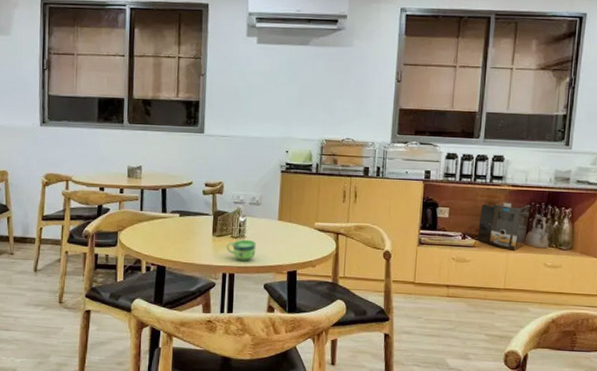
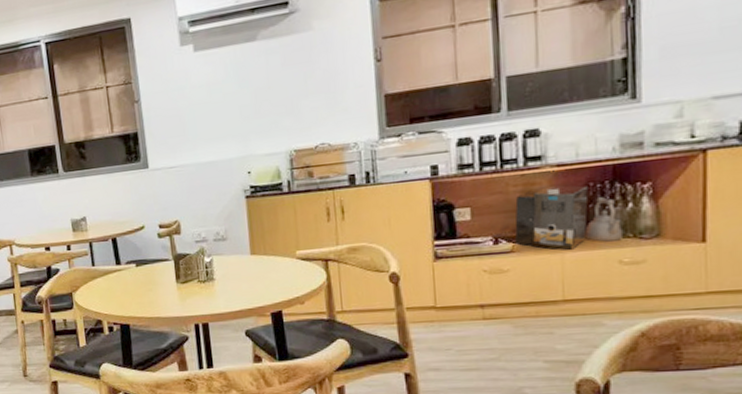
cup: present [226,239,256,261] -> none [194,282,230,307]

